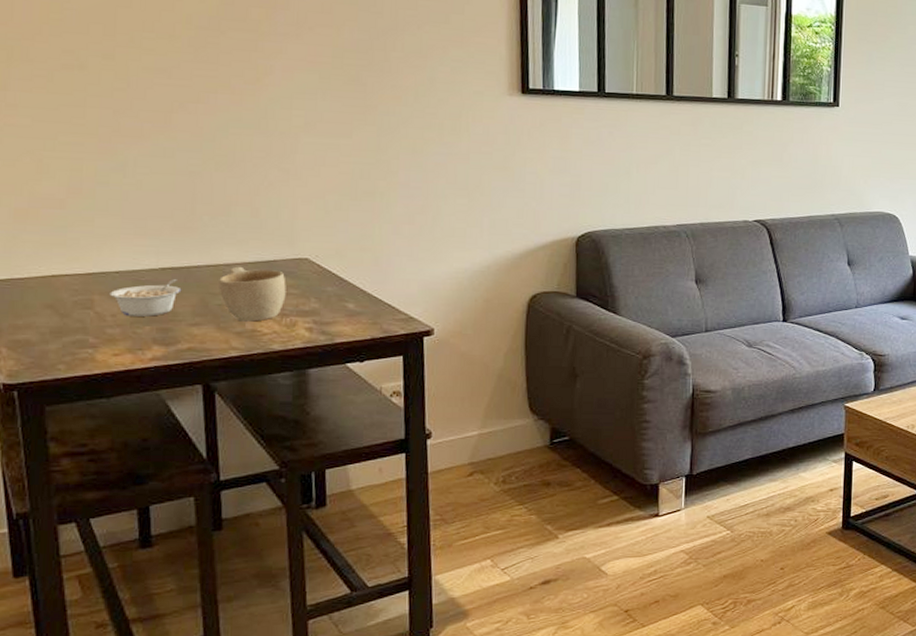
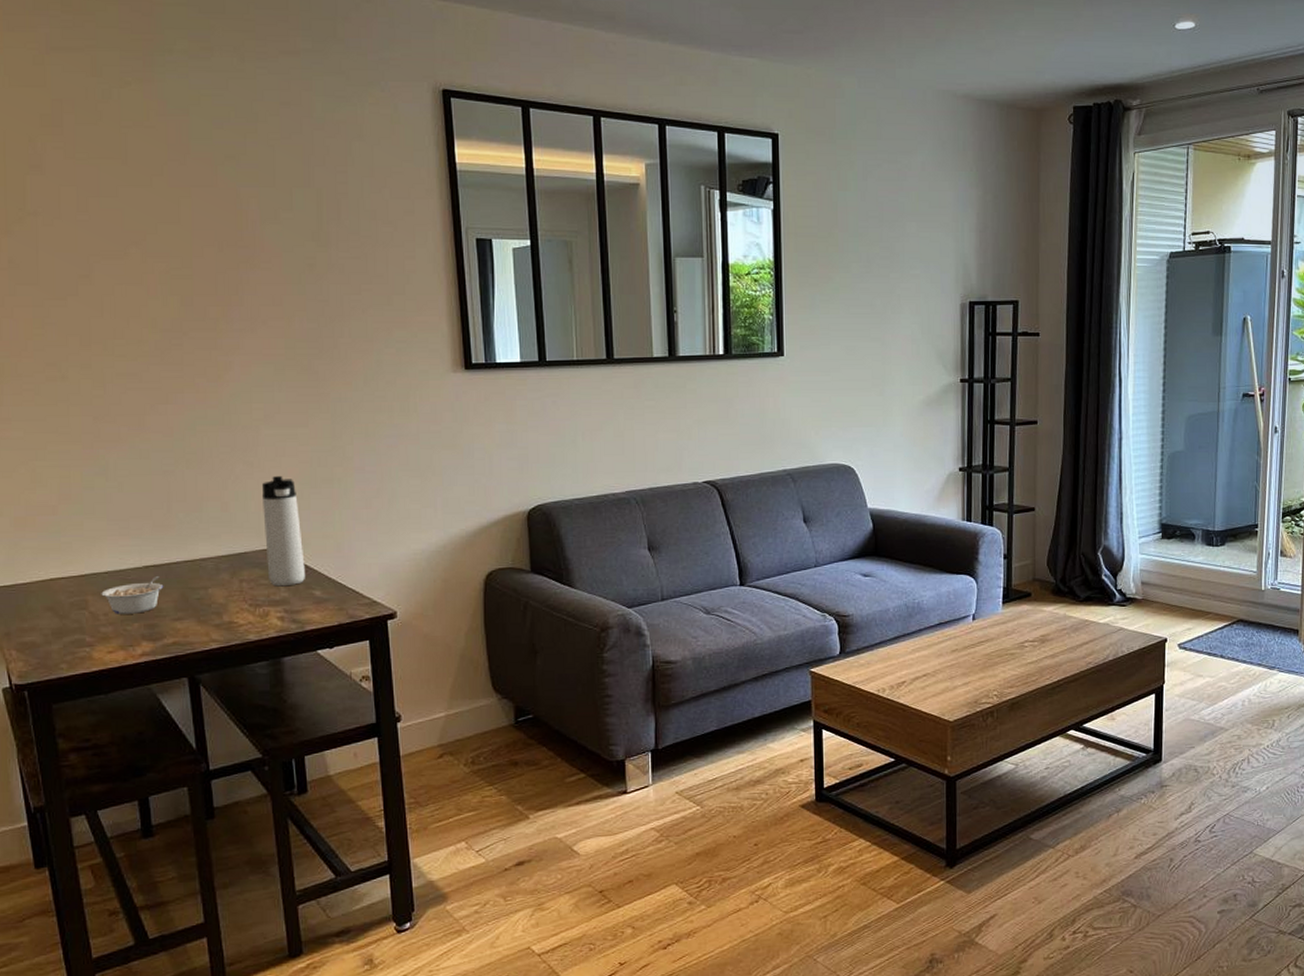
cup: present [219,266,286,322] -> none [196,560,258,614]
thermos bottle: none [297,185,339,297] -> present [262,476,305,587]

